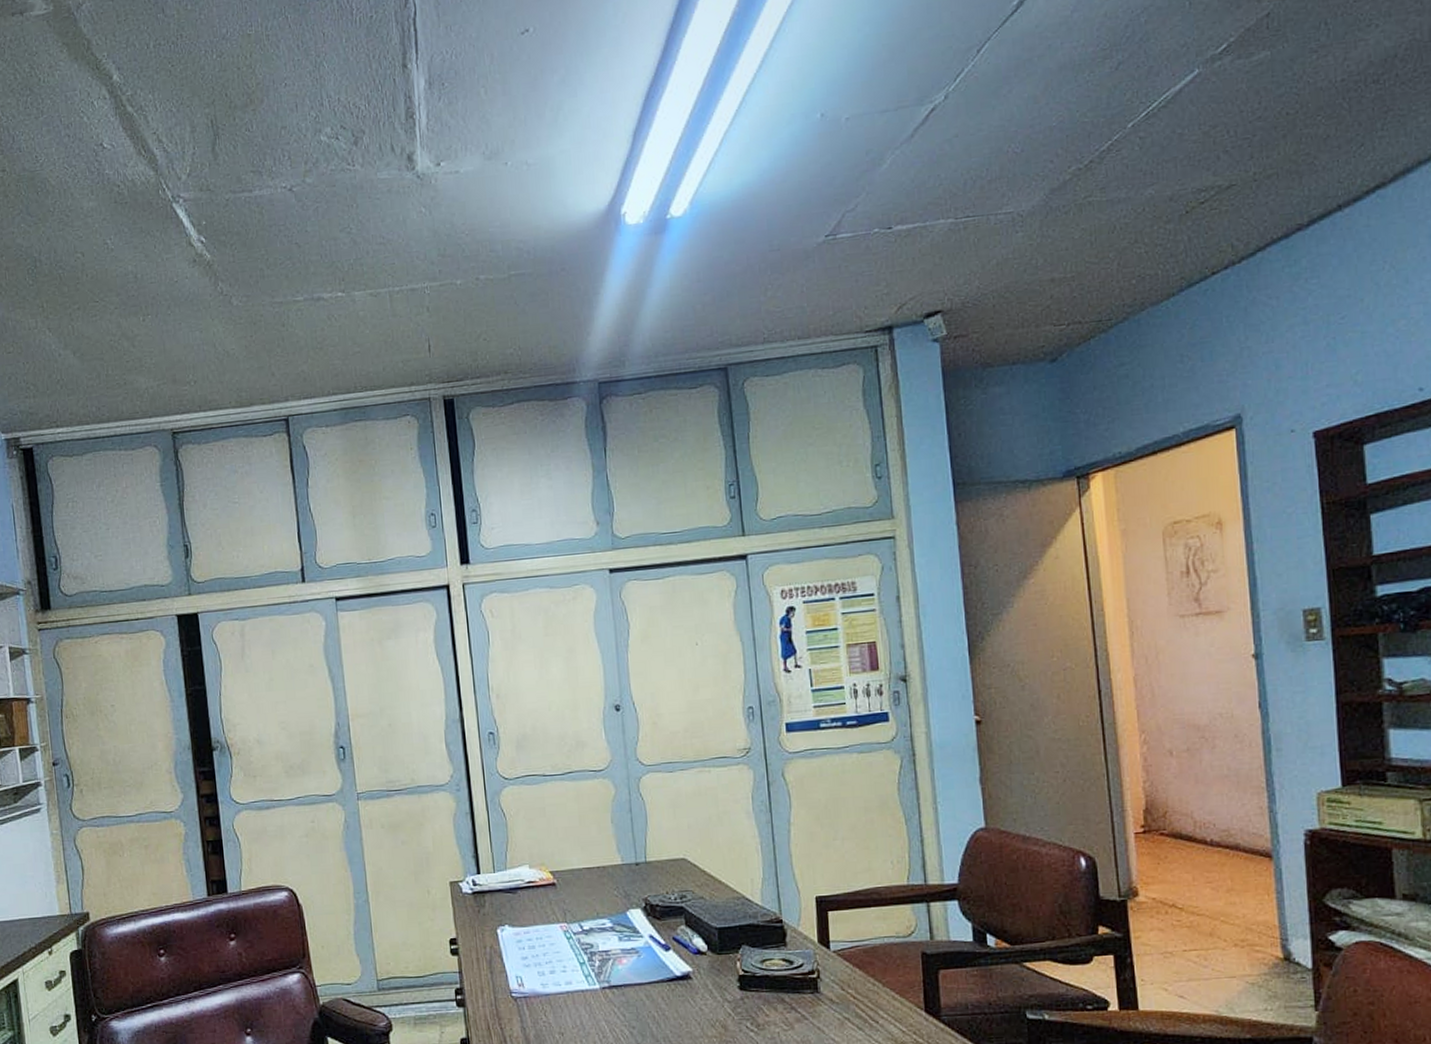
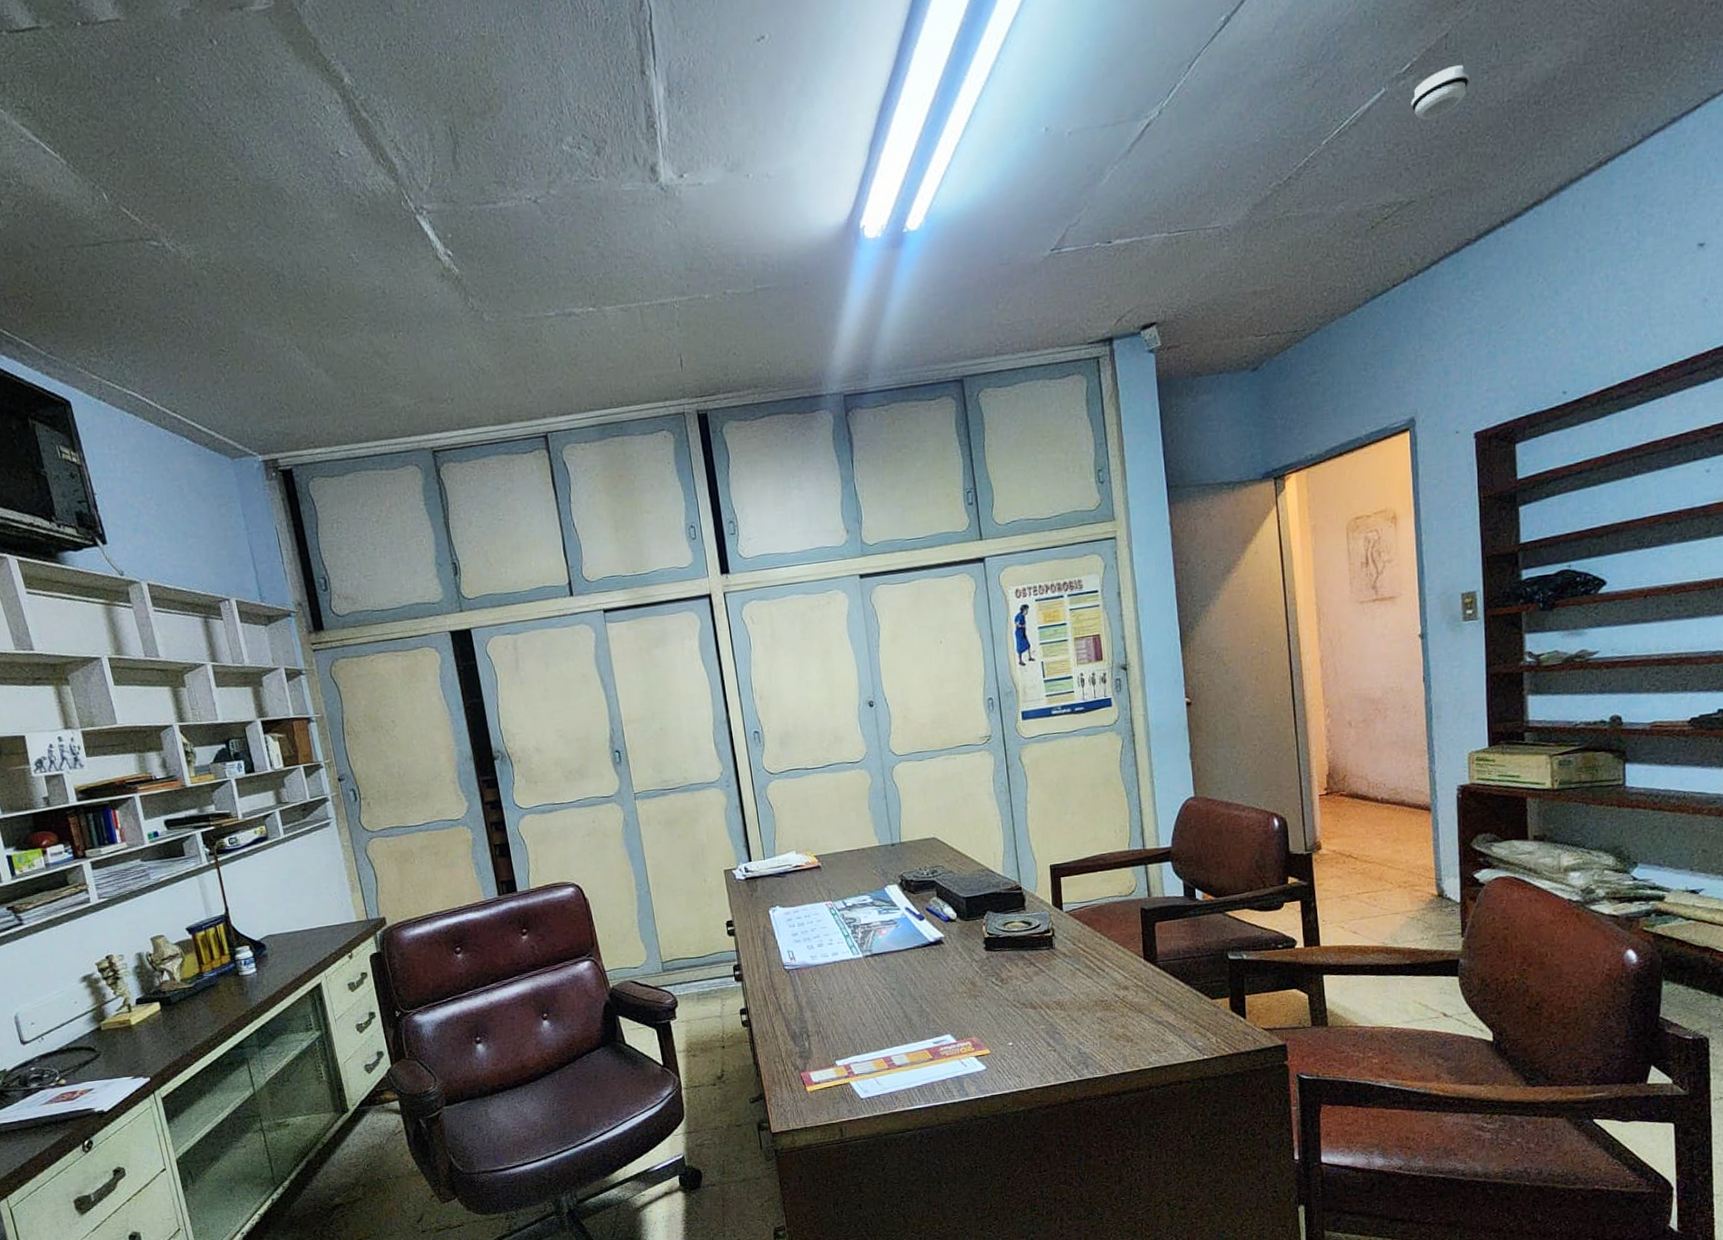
smoke detector: none [1228,44,1296,101] -> present [1411,65,1469,120]

